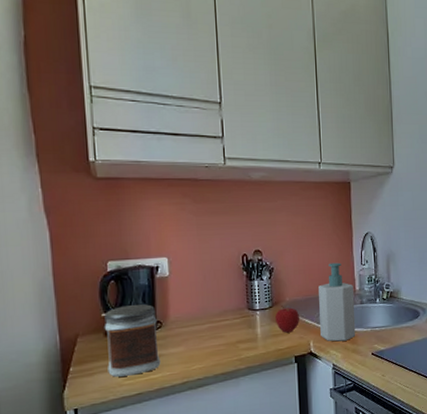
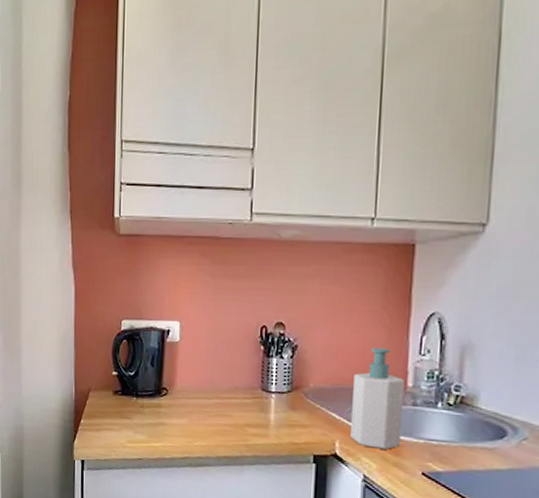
jar: present [104,304,161,377] -> none [113,367,163,439]
apple: present [275,307,299,333] -> none [294,394,325,426]

